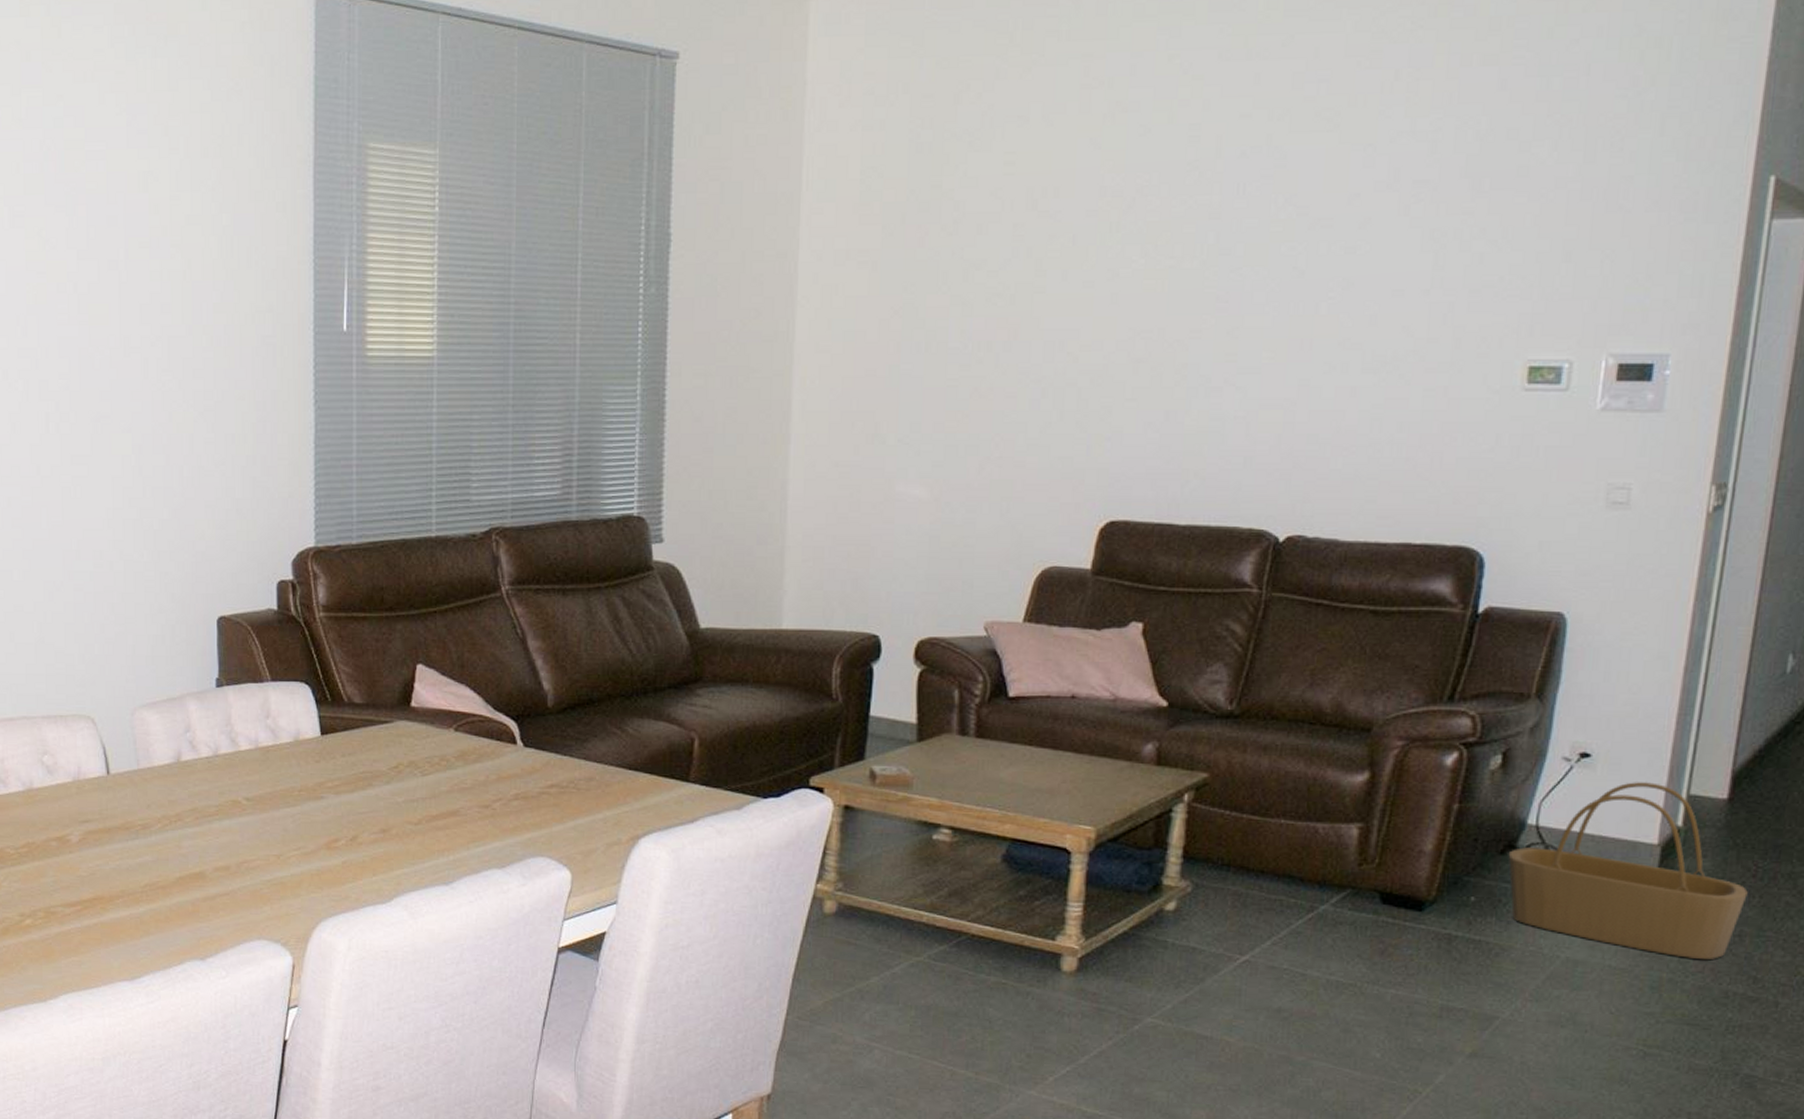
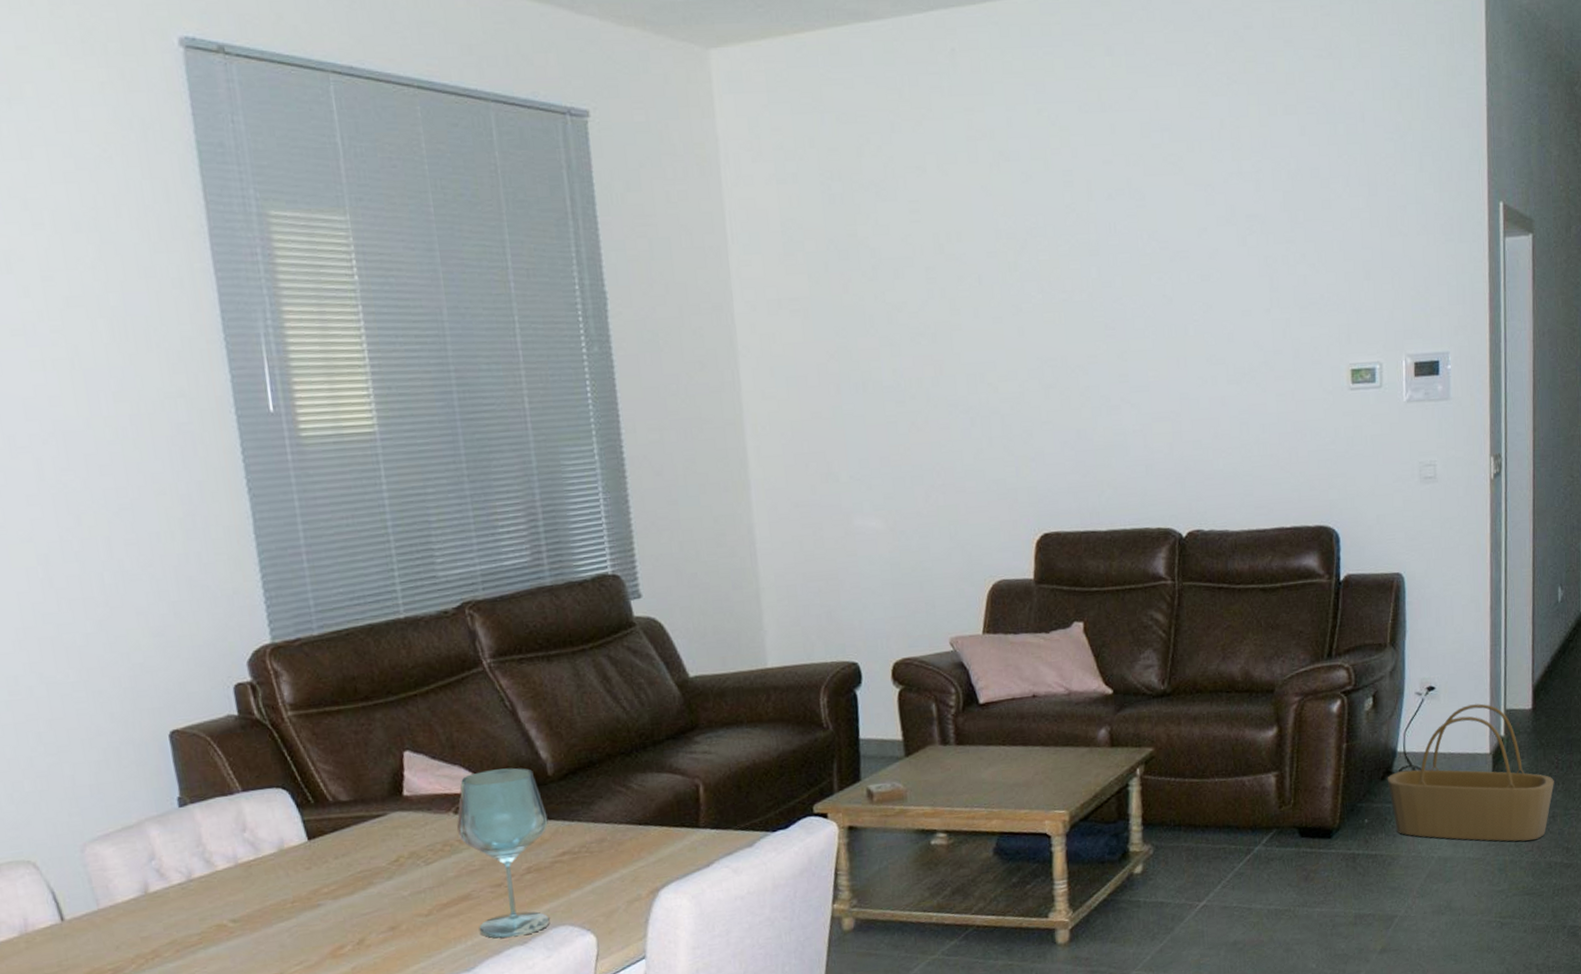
wine glass: none [454,693,541,860] -> present [456,767,550,938]

